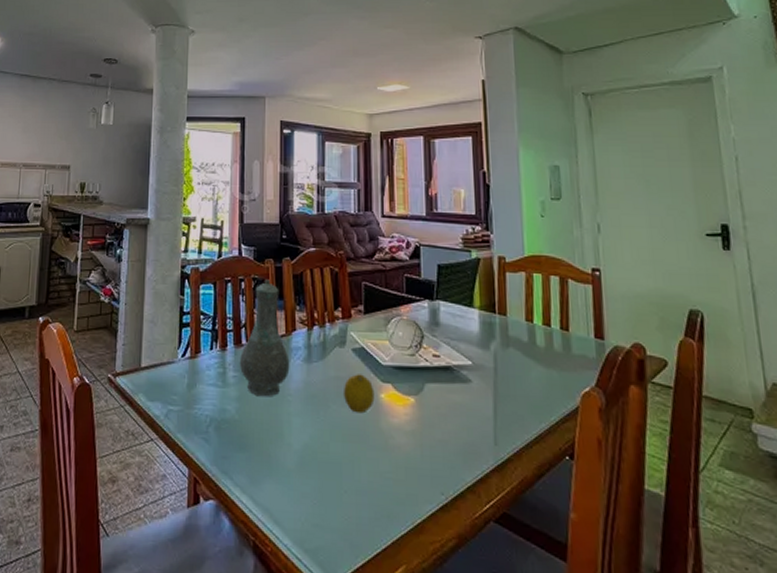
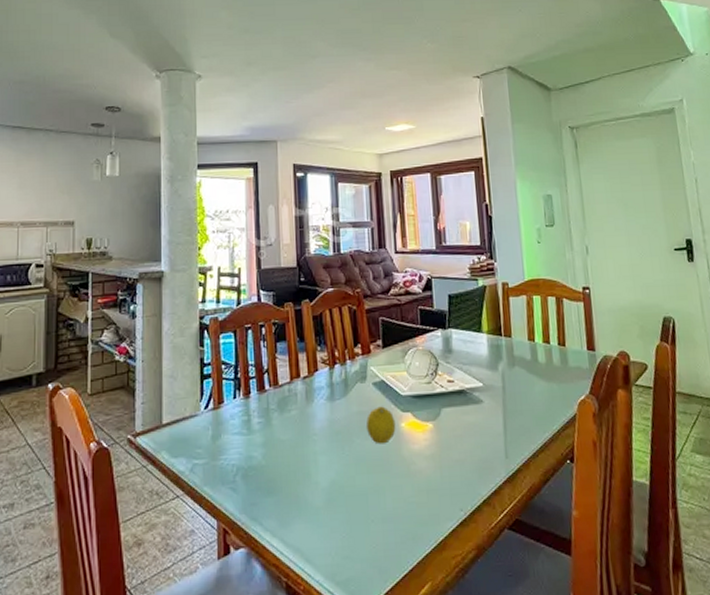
vase: present [240,279,290,397] -> none [264,323,314,440]

